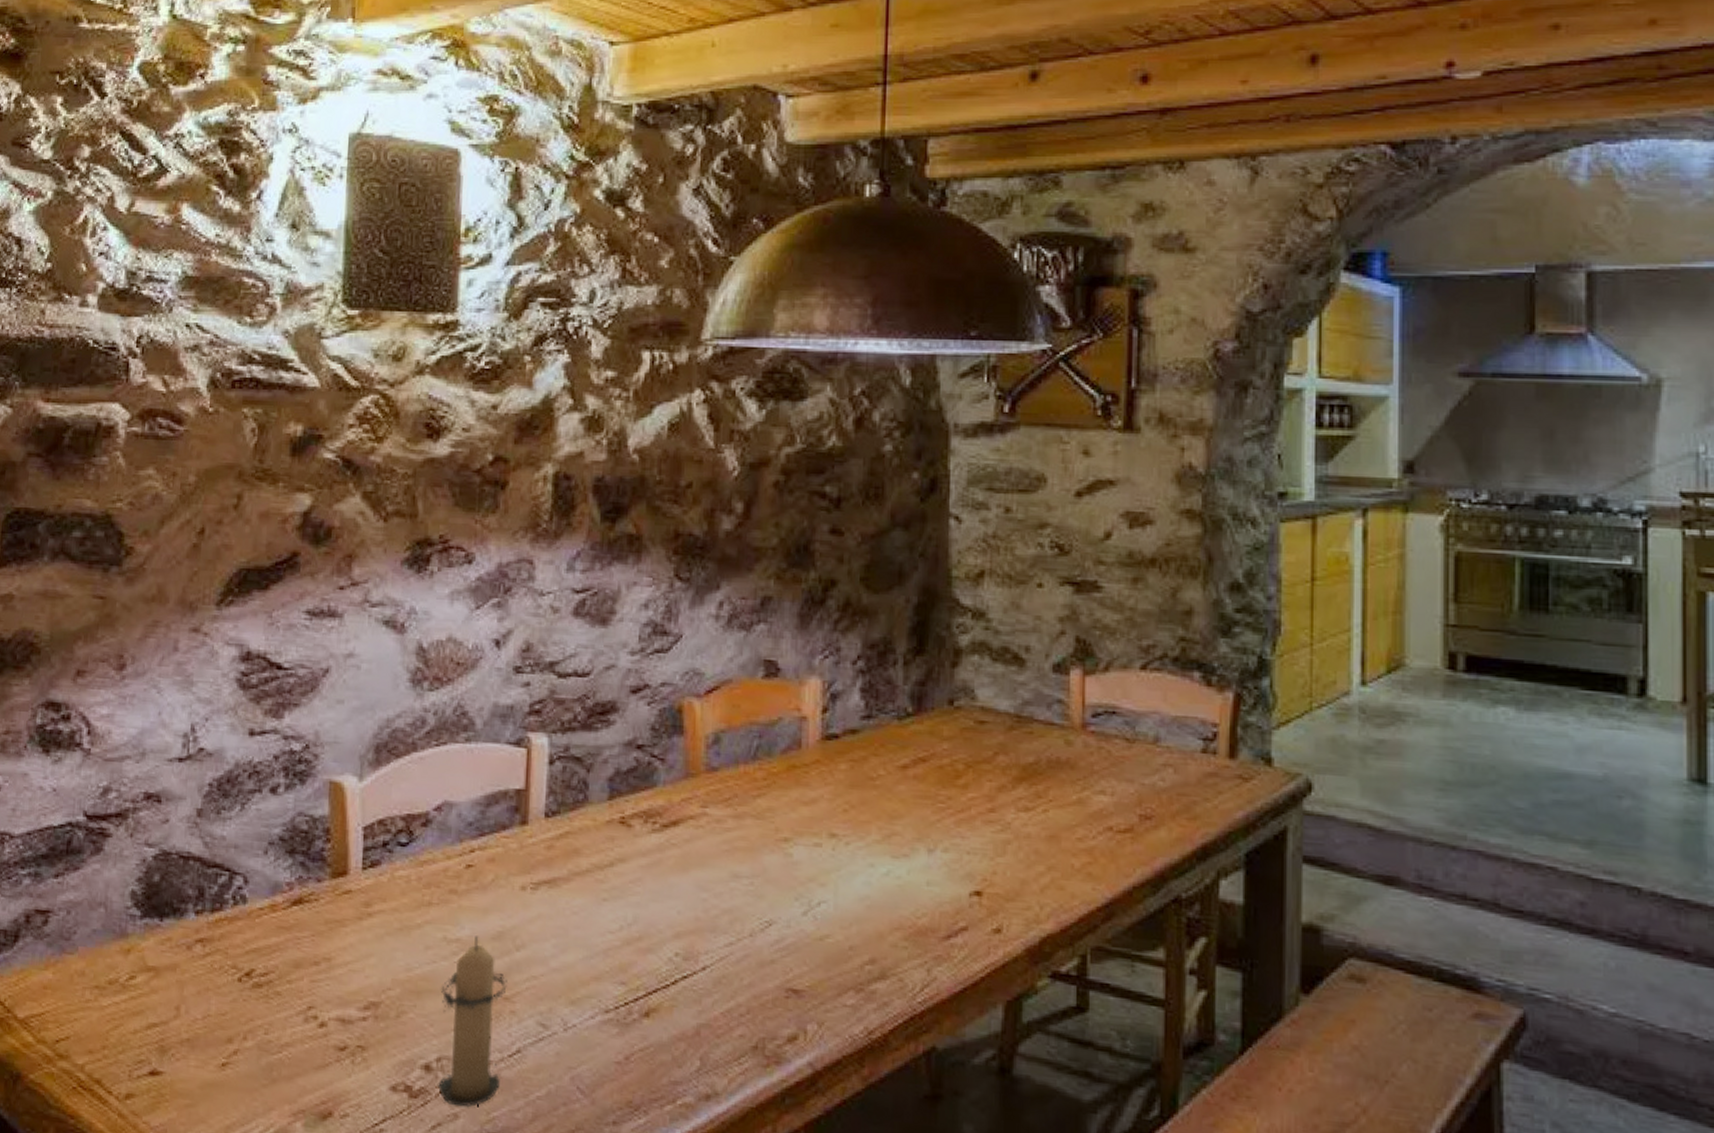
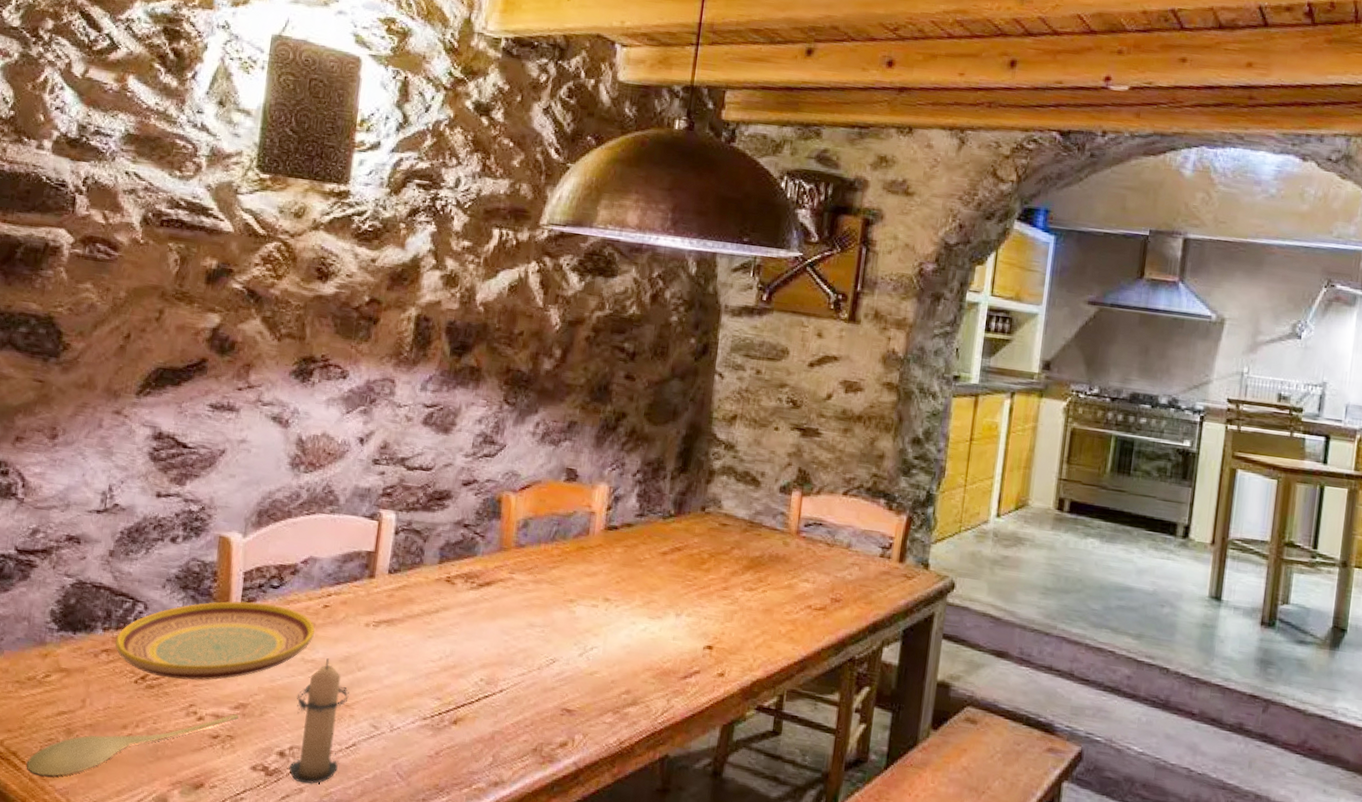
spoon: none [113,1017,371,1110] -> present [26,714,240,776]
plate: none [211,866,457,974] -> present [115,601,315,681]

